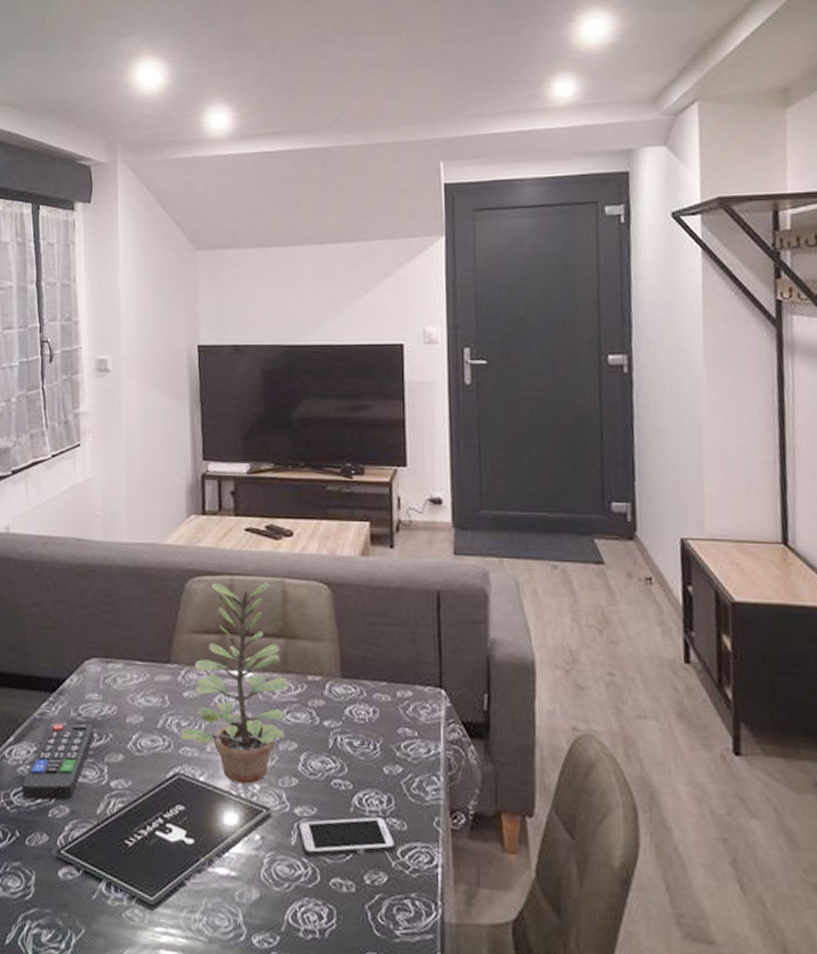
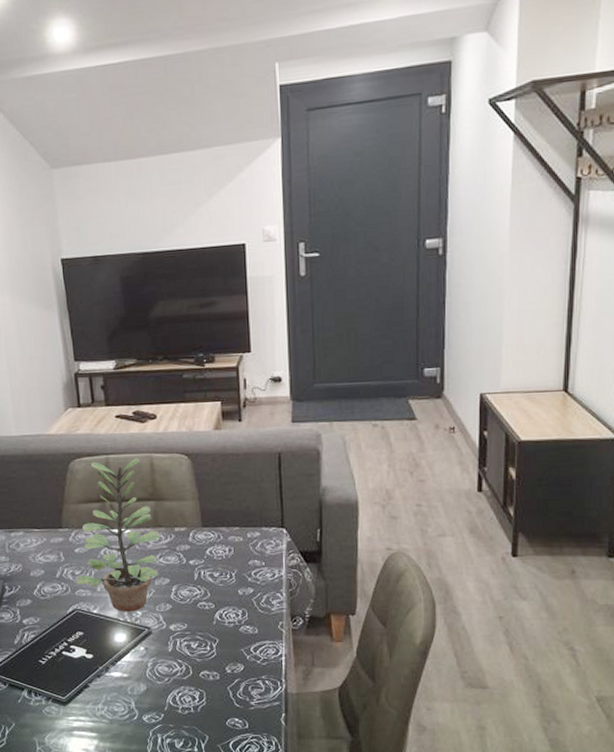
cell phone: present [298,815,397,858] -> none [173,625,250,659]

